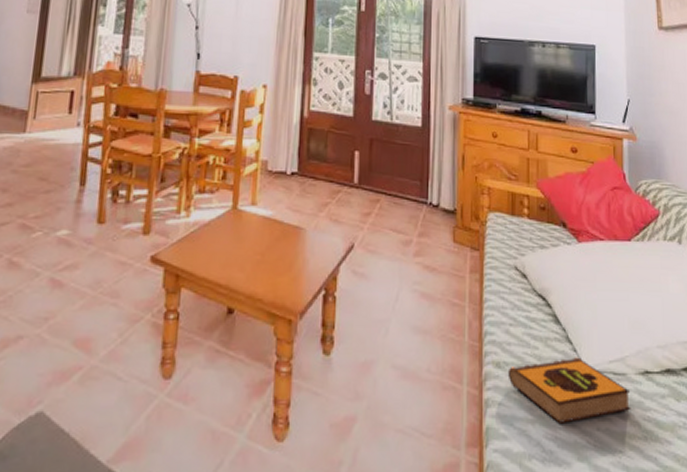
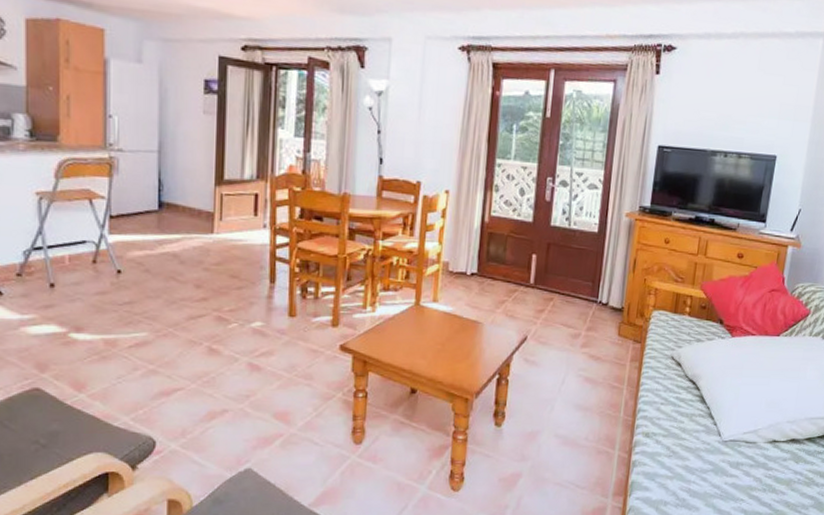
hardback book: present [507,357,631,423] -> none [654,429,758,479]

